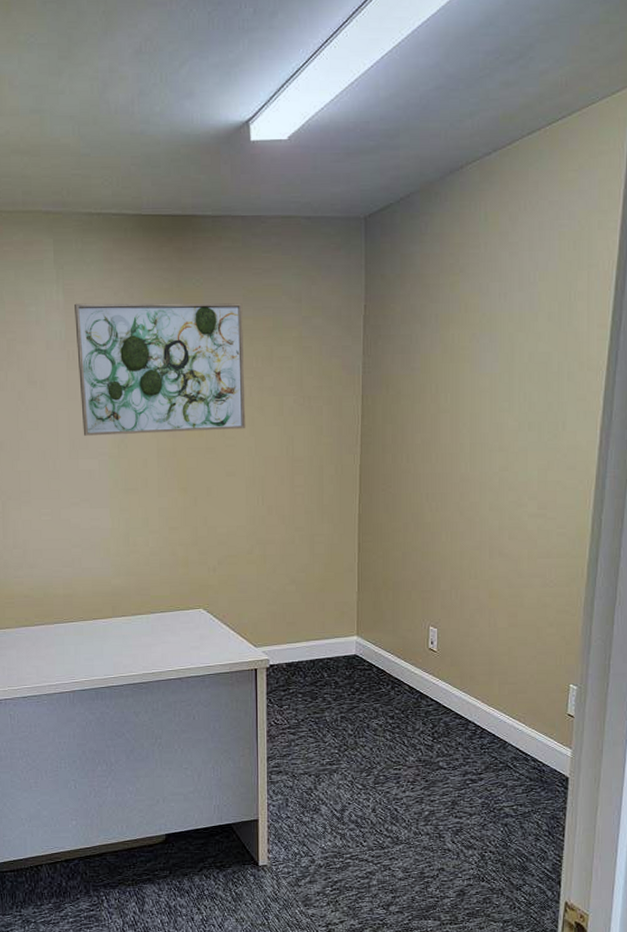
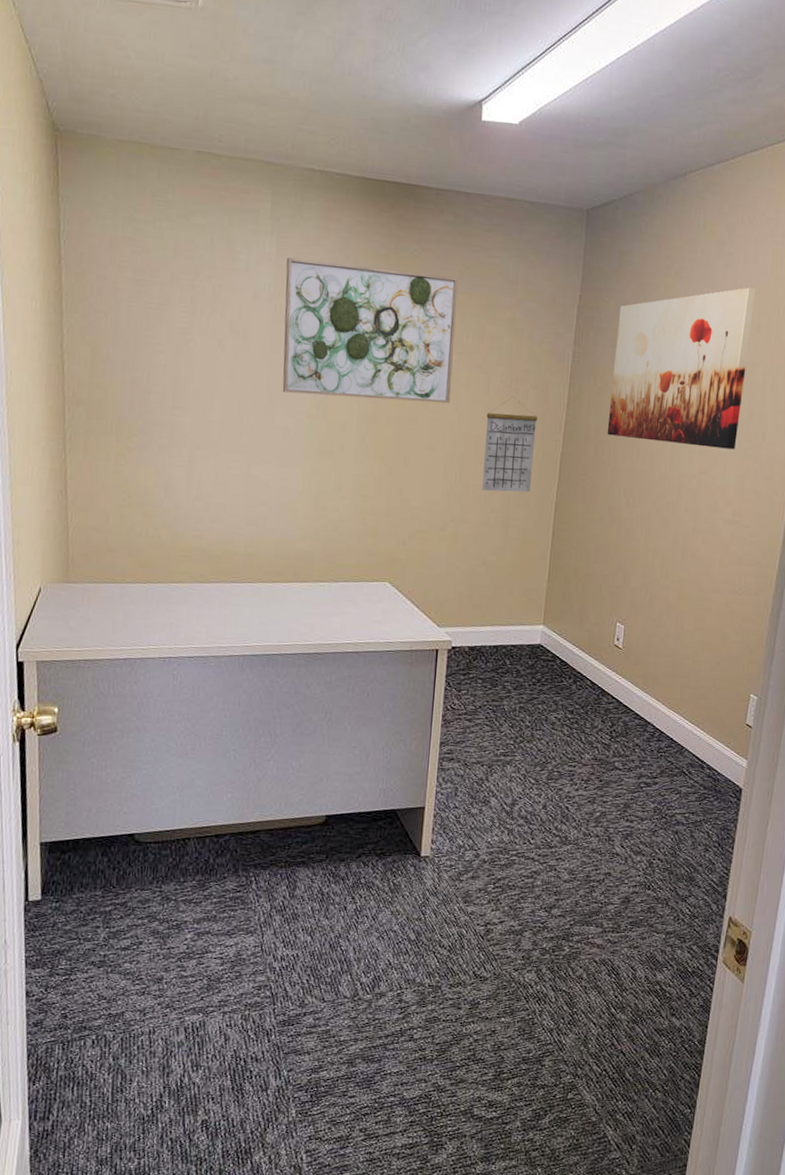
calendar: none [283,414,334,511] -> present [482,396,538,493]
wall art: none [404,275,544,444] -> present [607,287,756,450]

